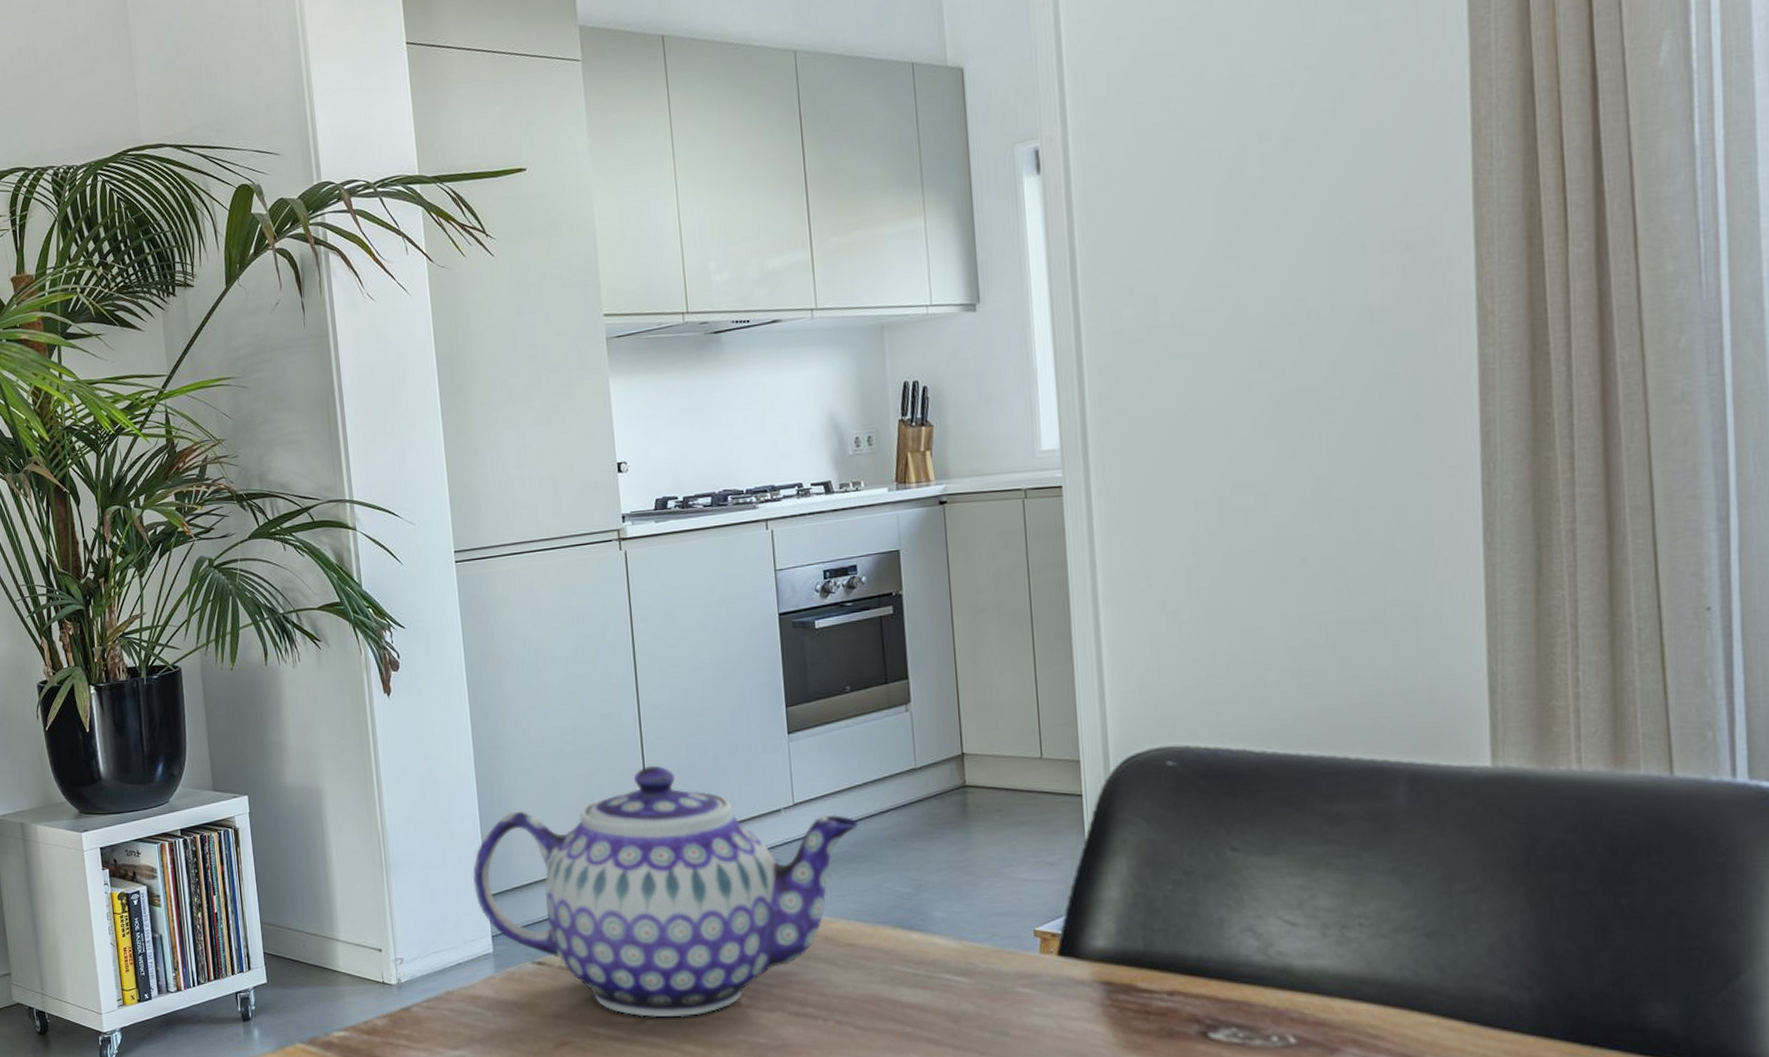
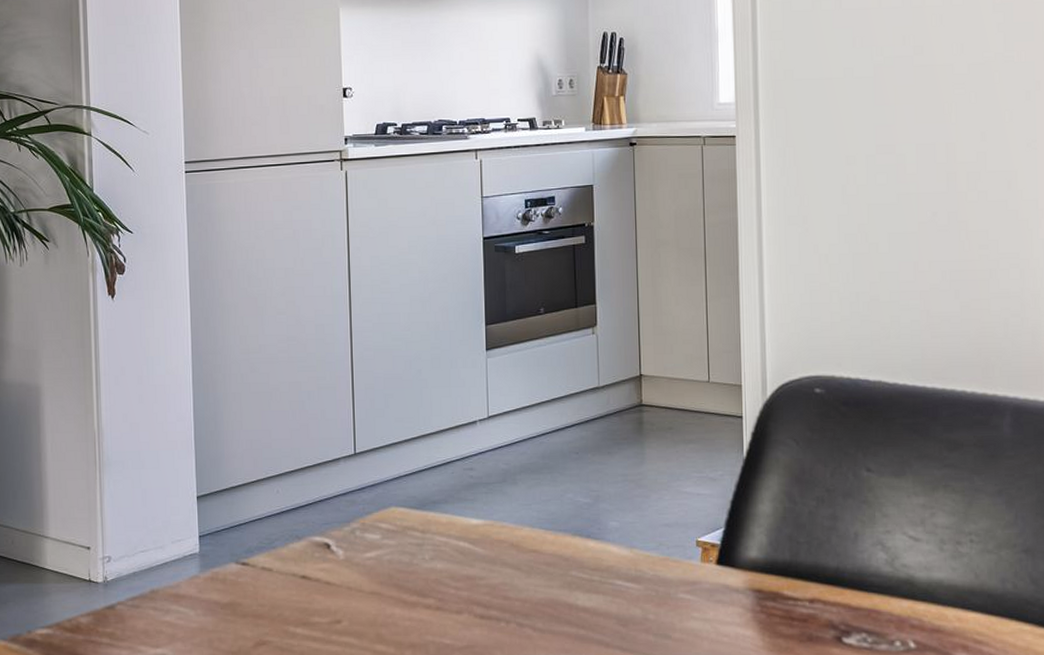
teapot: present [473,765,859,1017] -> none [184,375,547,618]

